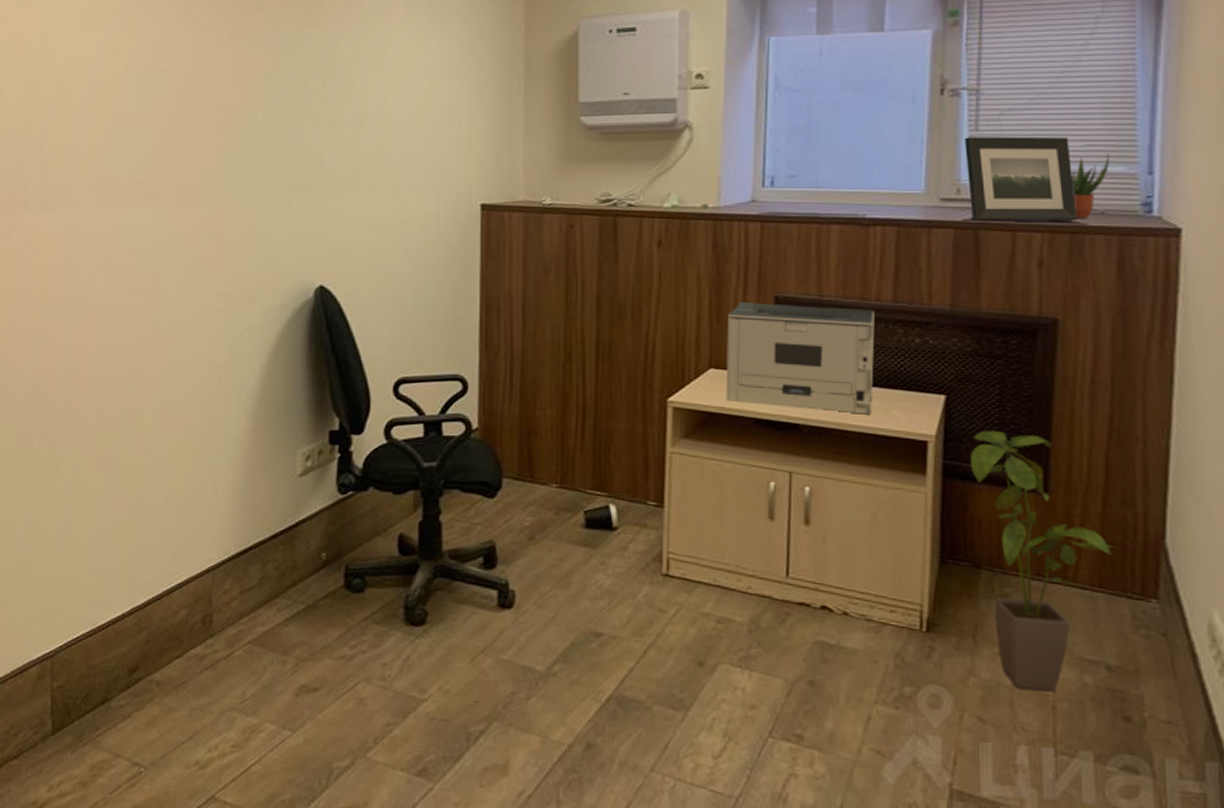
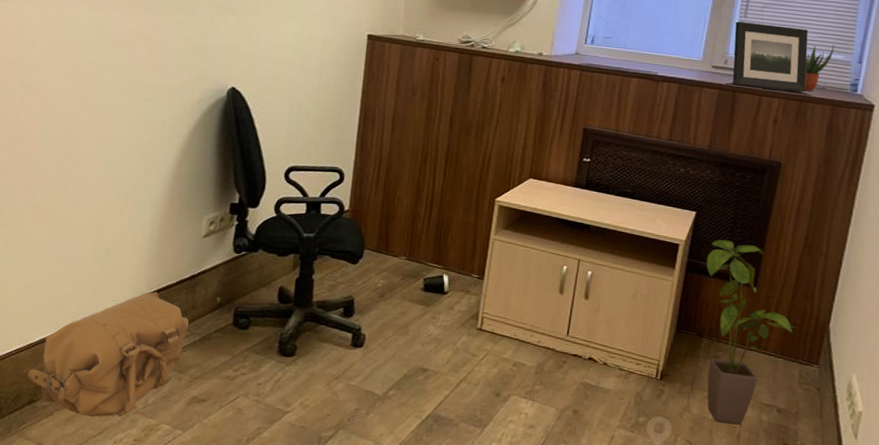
duffel bag: none [98,550,290,718] -> present [27,291,189,417]
printer: present [726,301,875,415] -> none [538,129,654,222]

